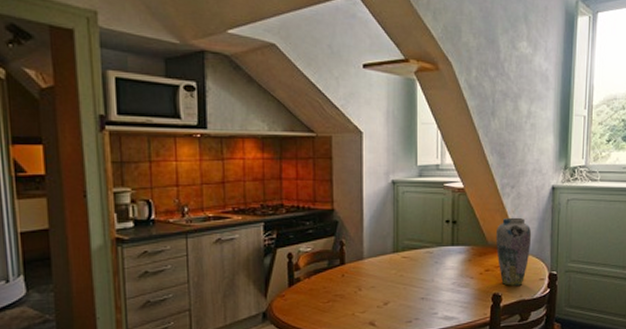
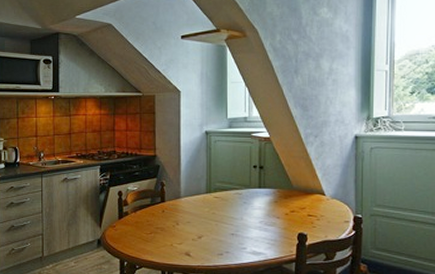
vase: present [495,217,532,286] -> none [300,164,336,227]

